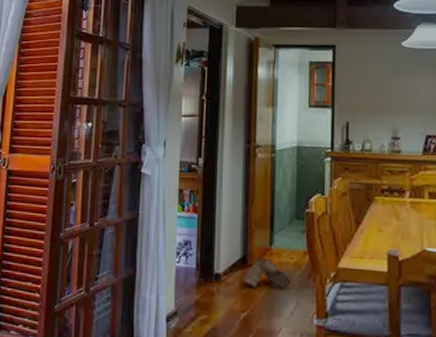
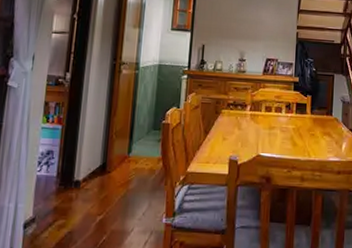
boots: present [242,257,291,289] -> none [100,164,145,193]

